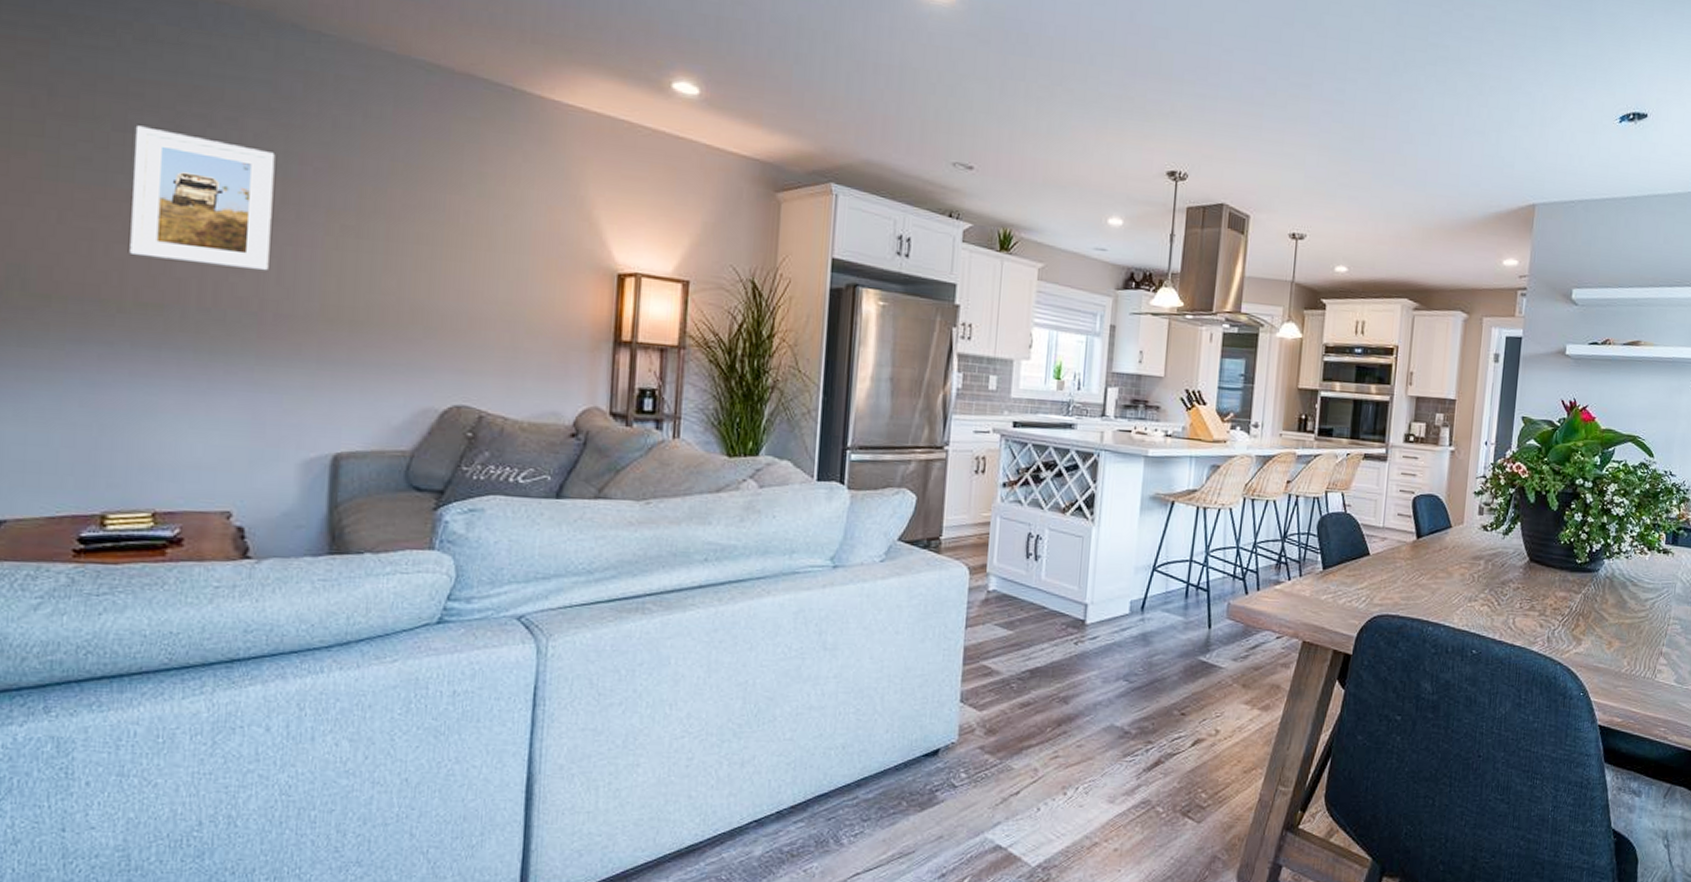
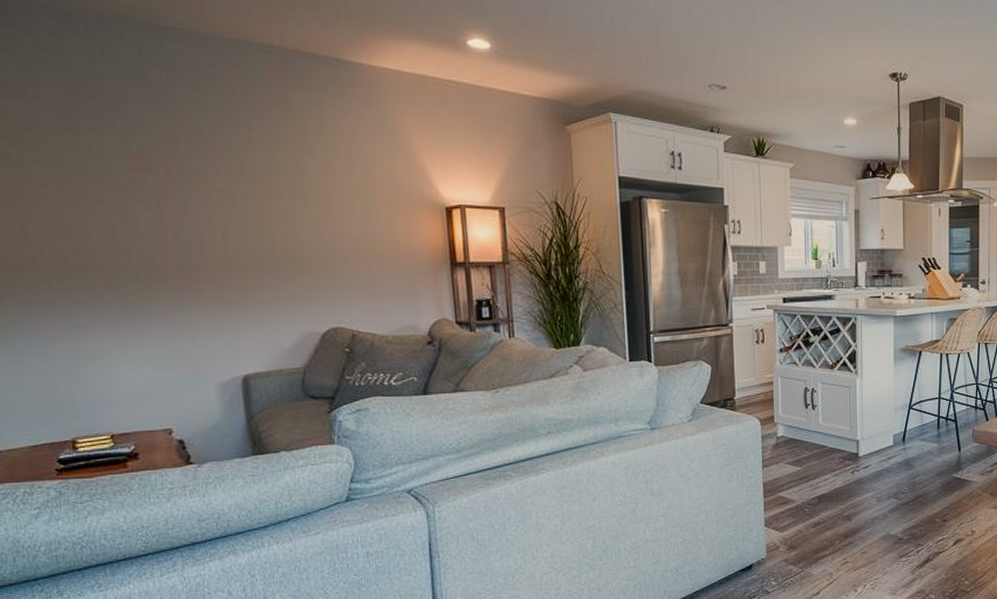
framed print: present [129,125,276,271] -> none [40,123,166,233]

